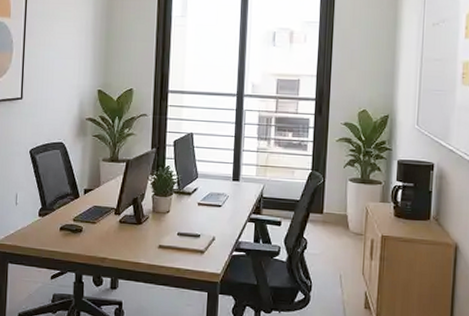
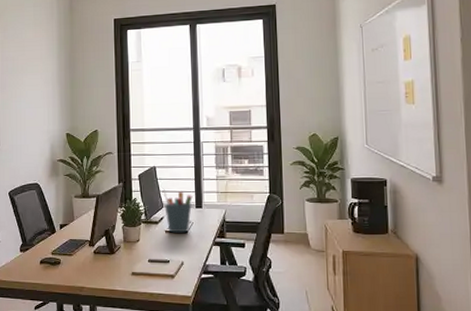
pen holder: none [199,157,230,207] -> present [163,188,193,233]

